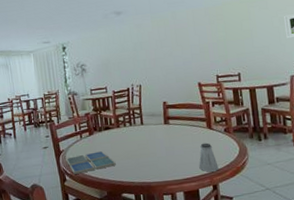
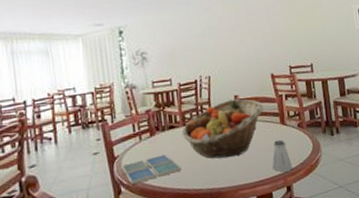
fruit basket: none [116,105,191,157] -> present [182,99,264,159]

